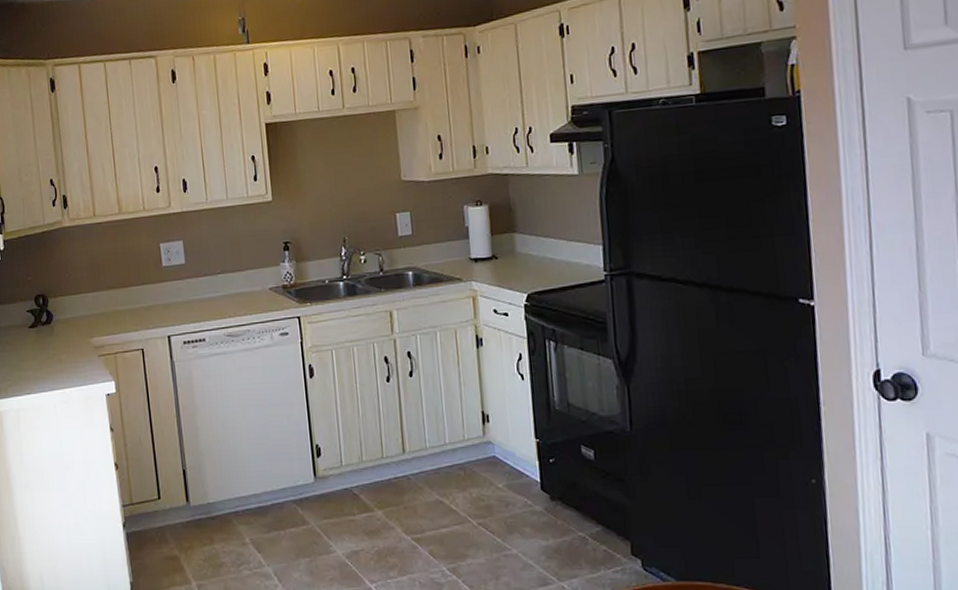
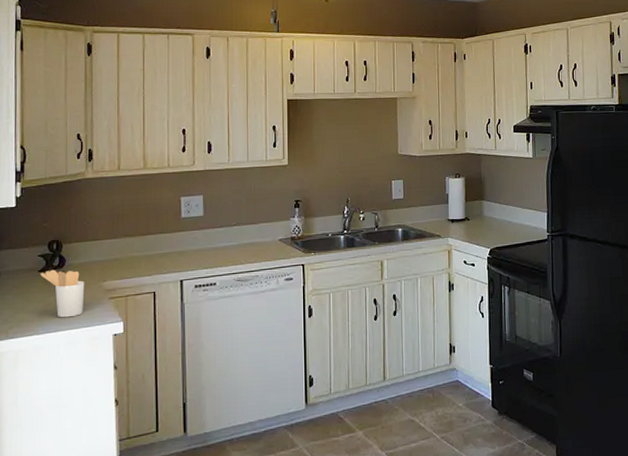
utensil holder: none [31,325,75,376] -> present [40,269,85,318]

